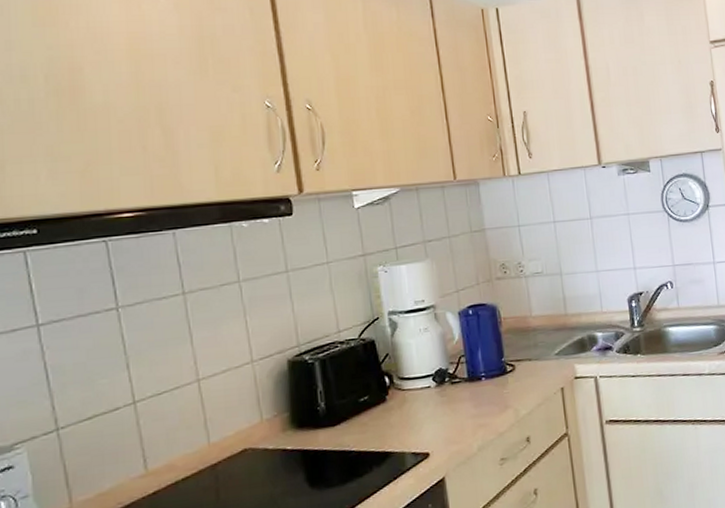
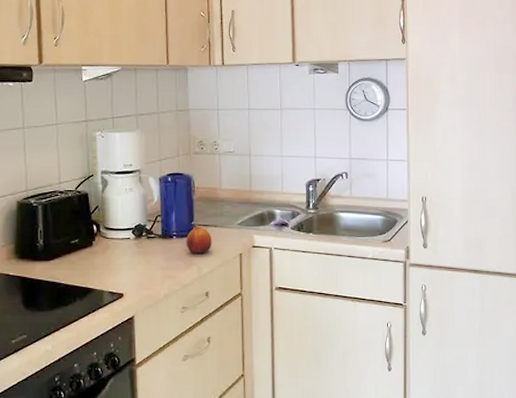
fruit: none [497,362,528,395] -> present [186,226,212,254]

